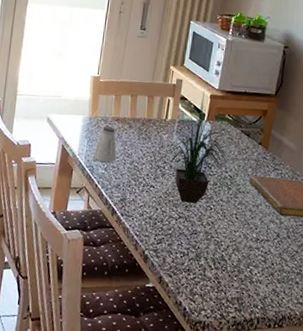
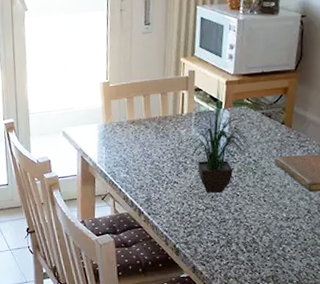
saltshaker: present [92,126,117,163] -> none [112,130,137,167]

